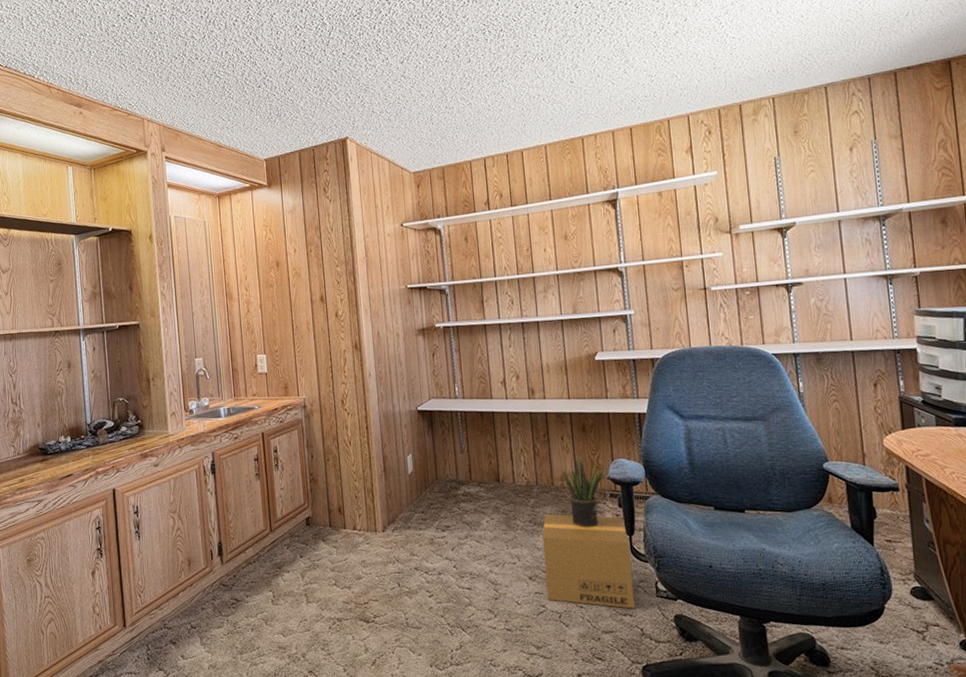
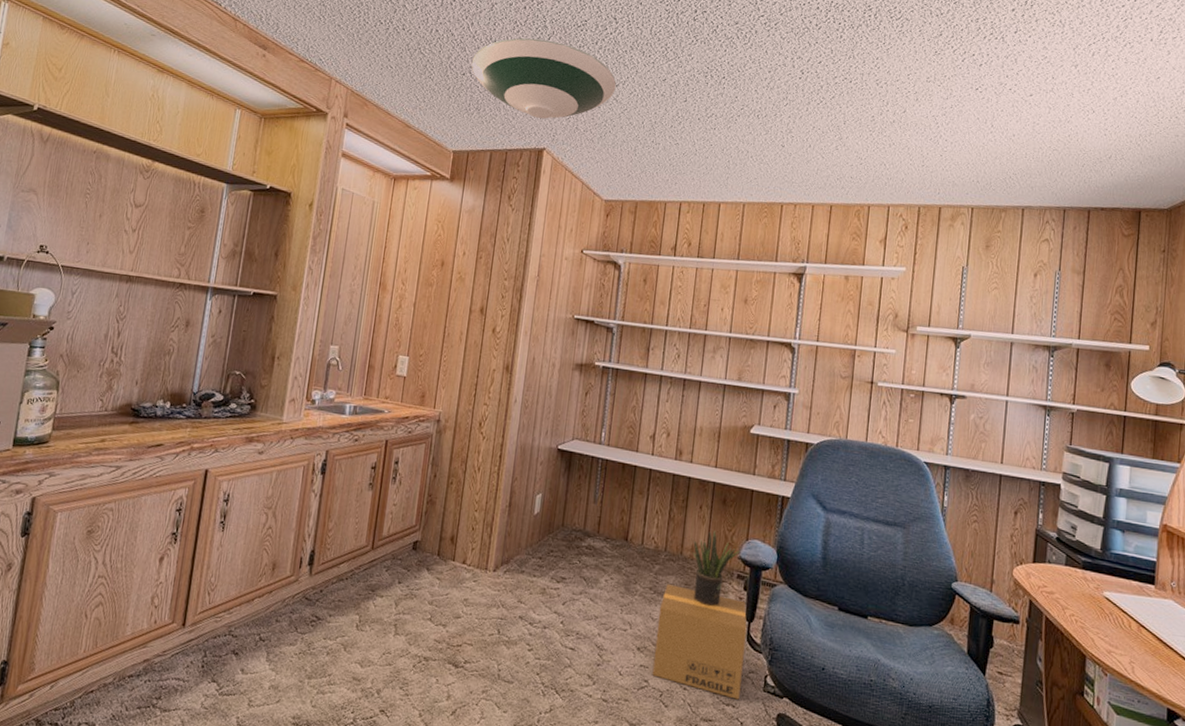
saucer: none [264,35,401,111] -> present [471,38,617,119]

